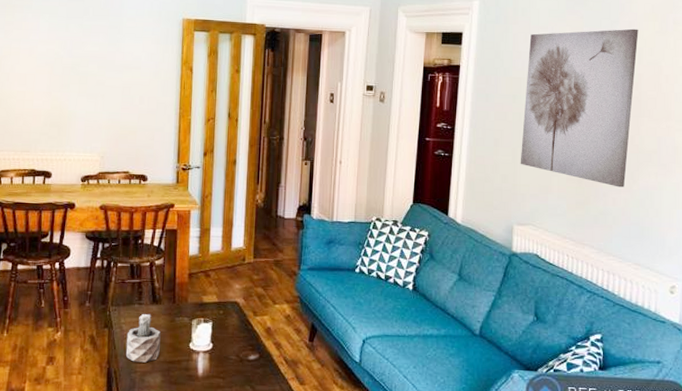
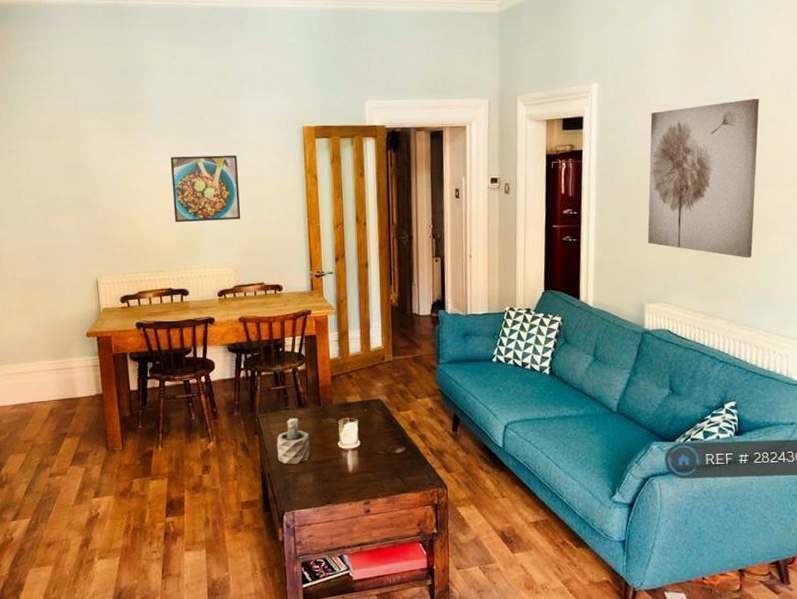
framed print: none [45,37,114,106] -> present [170,155,241,223]

